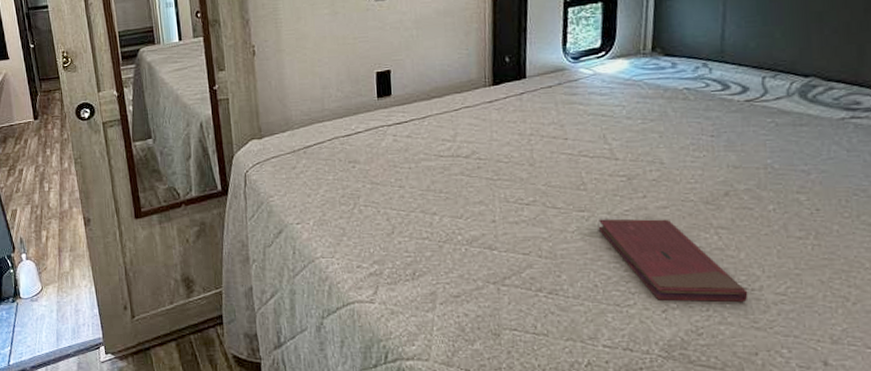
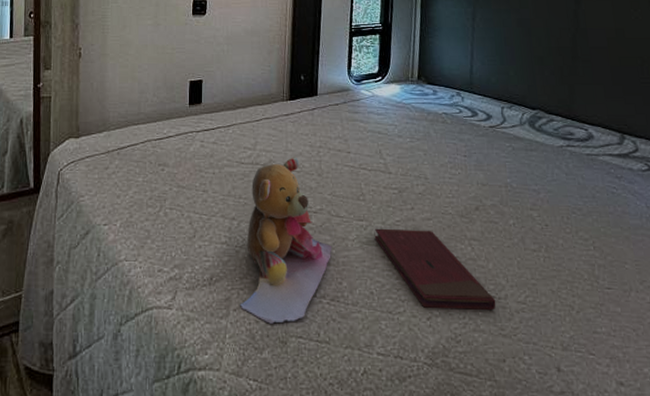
teddy bear: none [447,147,549,317] -> present [240,157,332,324]

